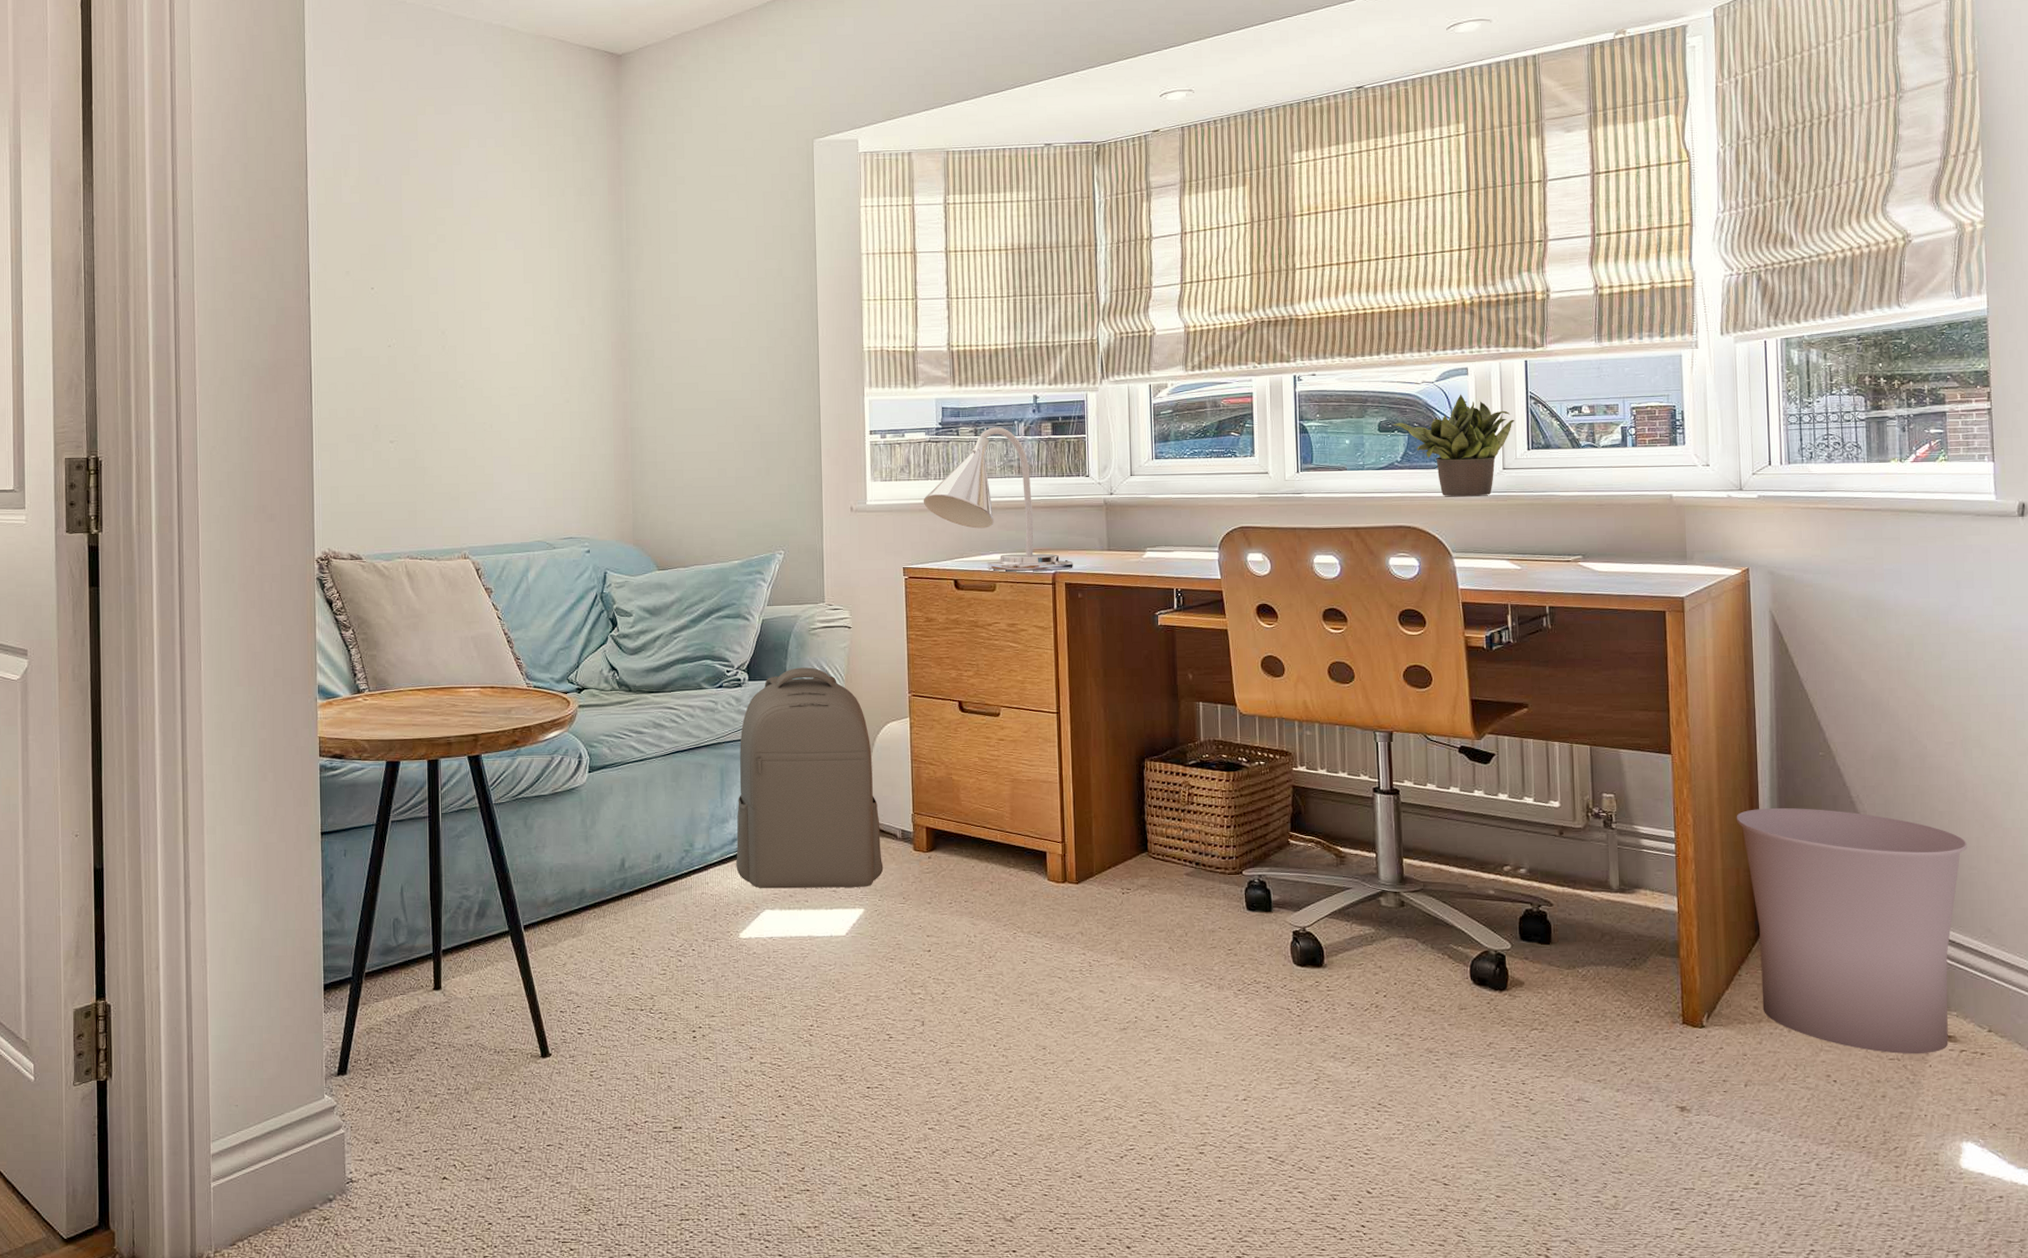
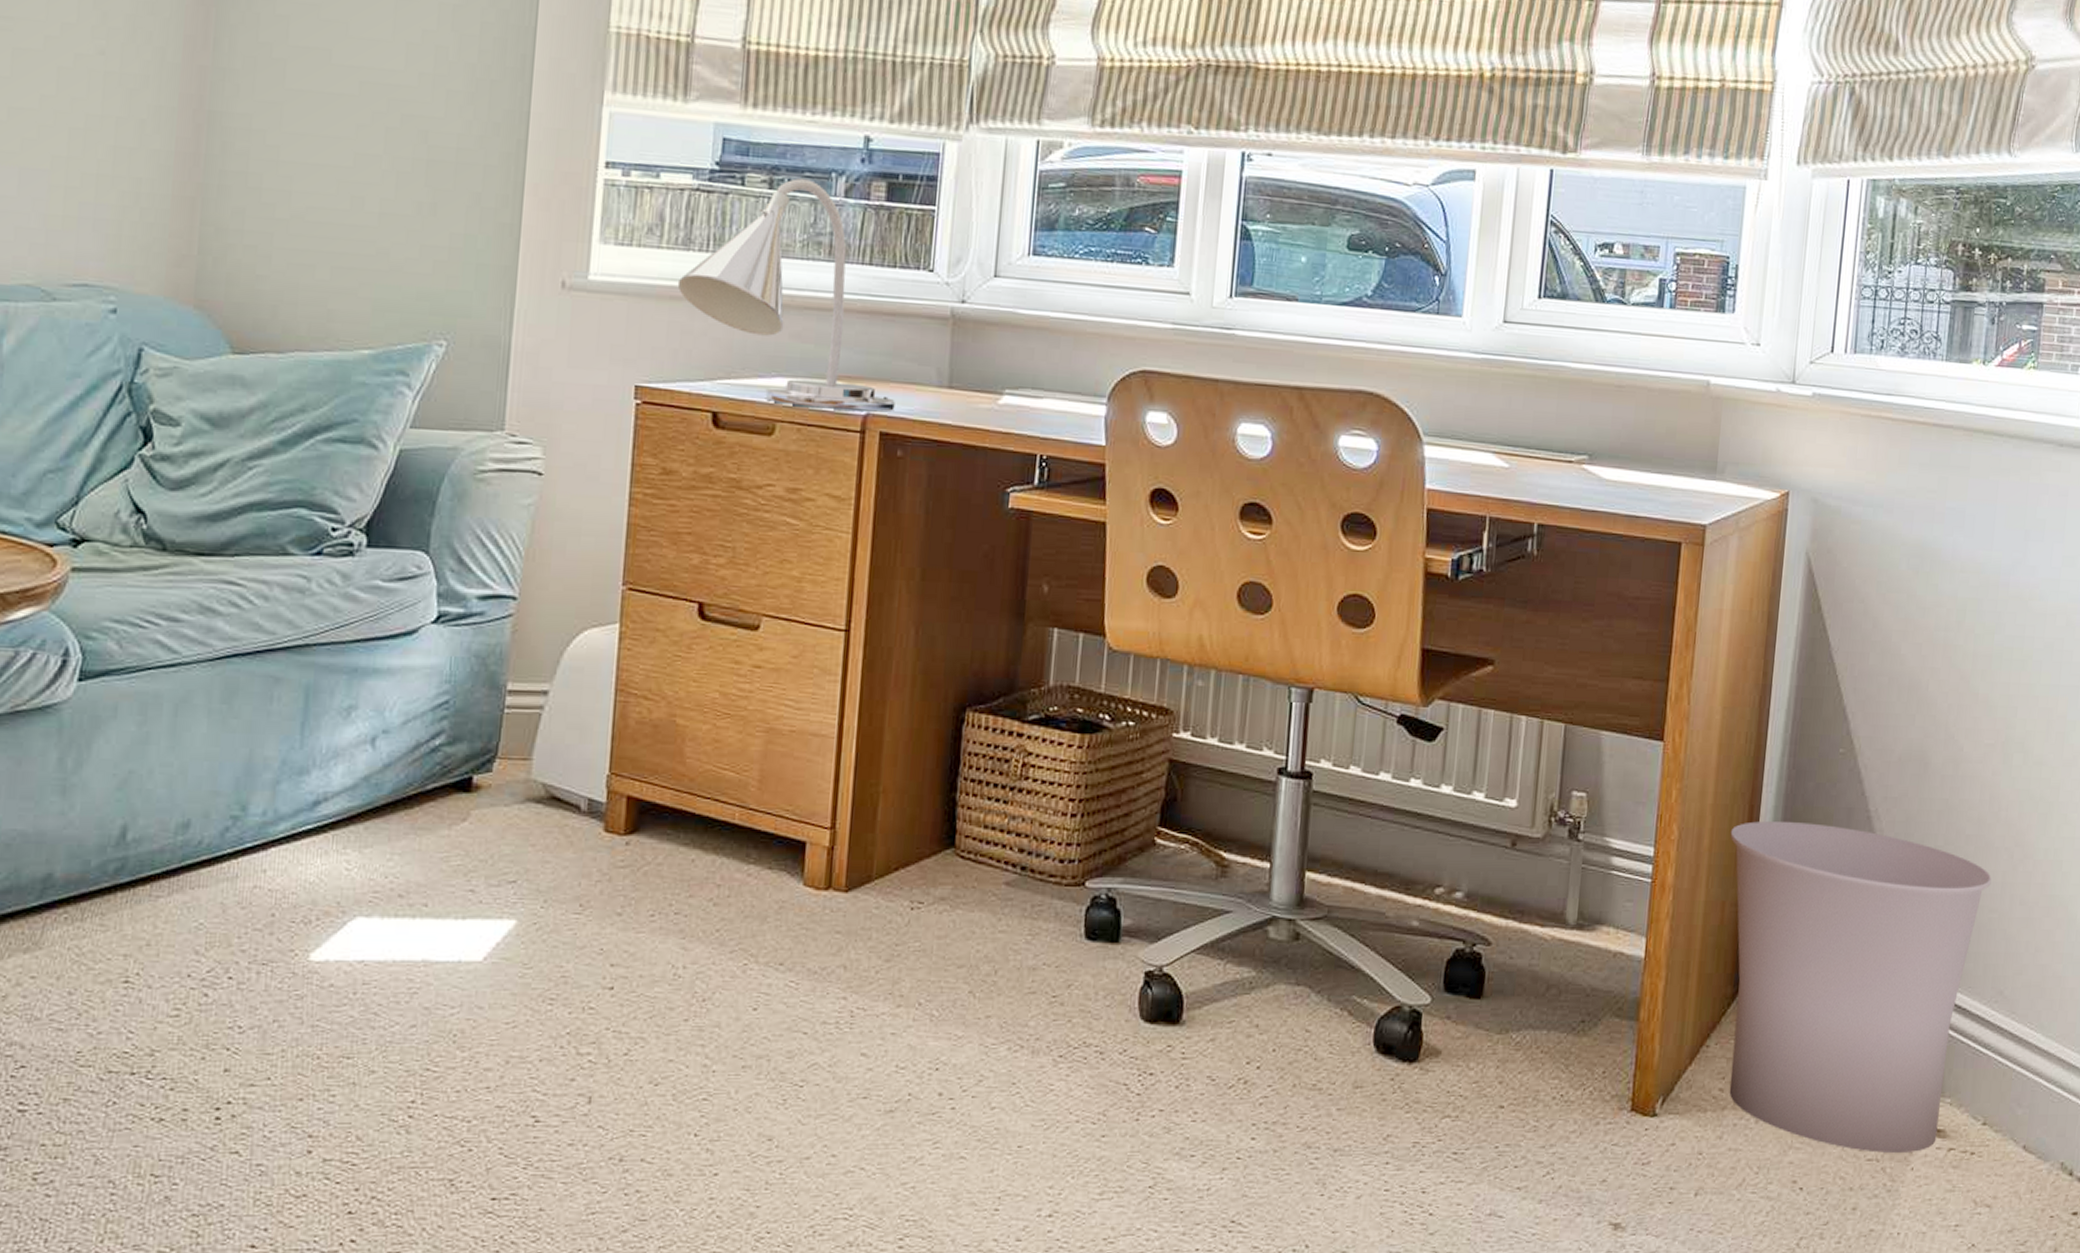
backpack: present [736,667,884,889] -> none [315,531,556,886]
potted plant: present [1392,394,1515,497] -> none [1366,207,1528,358]

